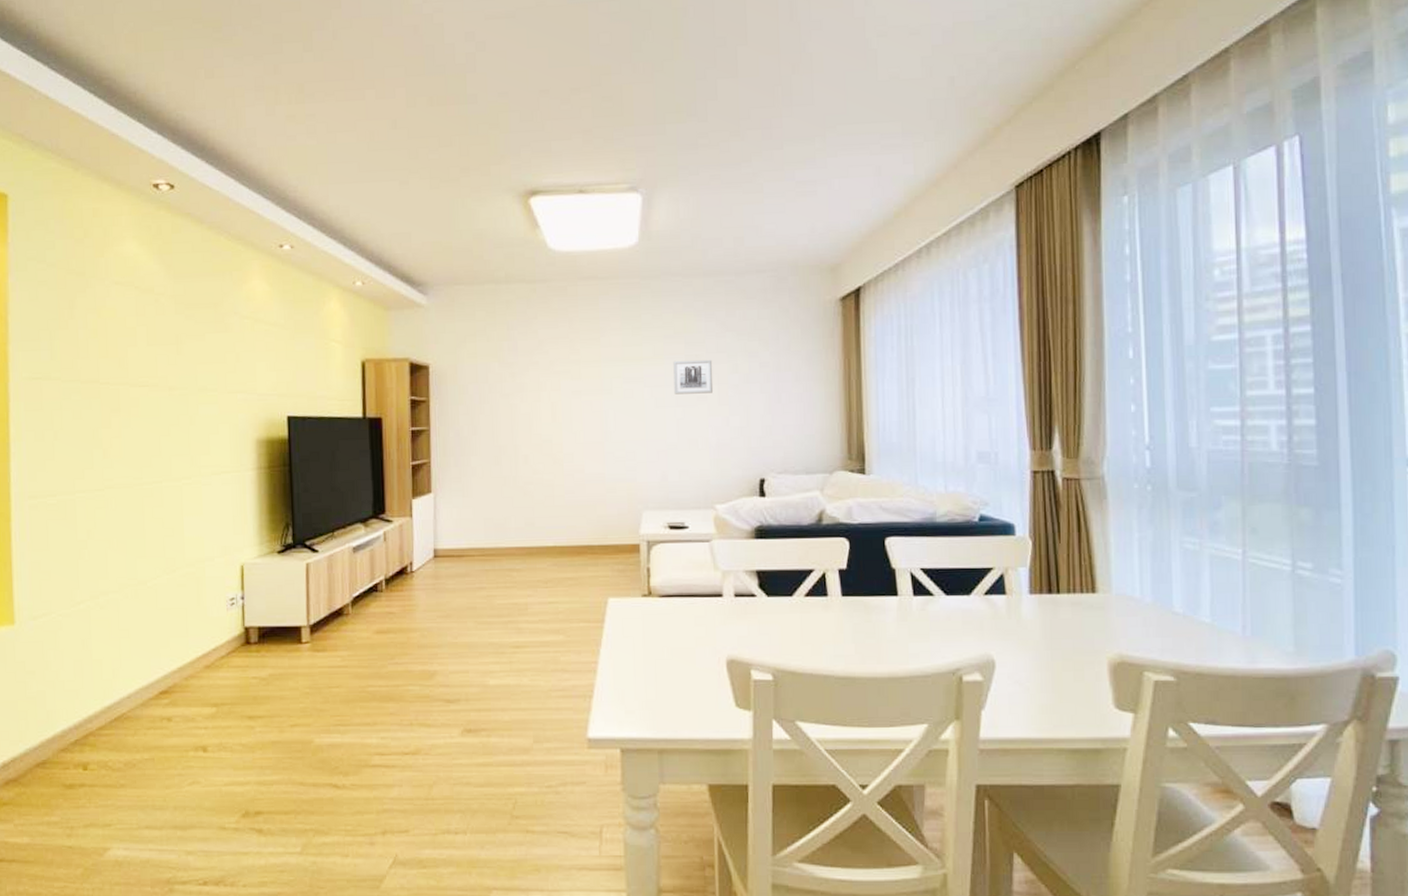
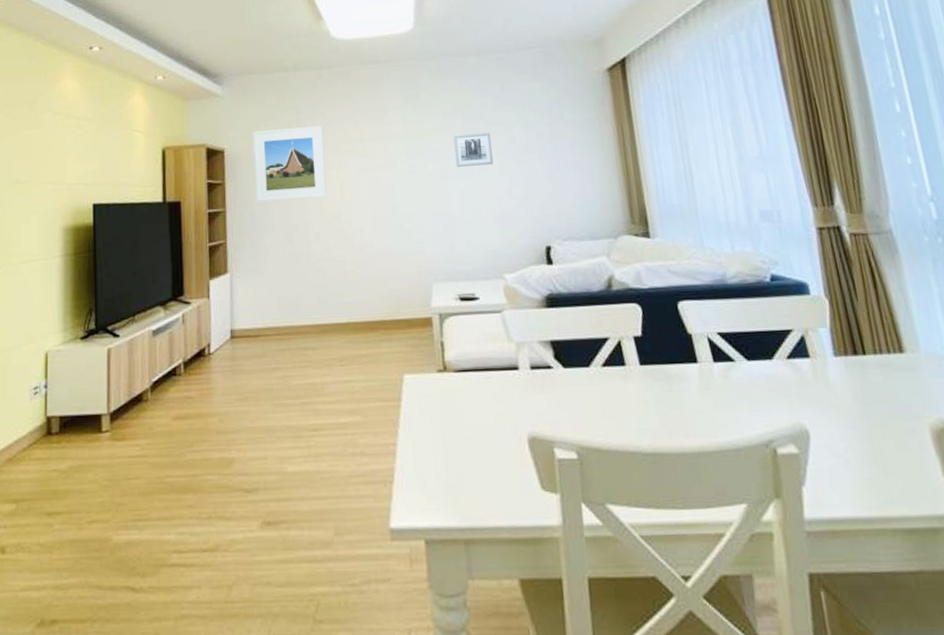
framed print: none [460,344,537,422] -> present [253,125,327,202]

